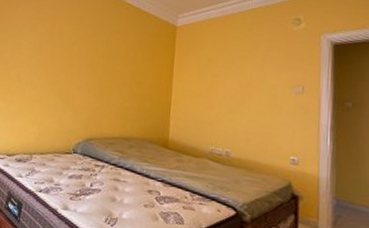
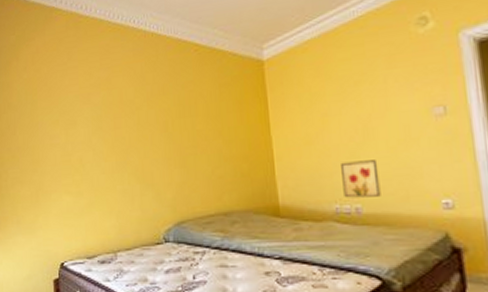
wall art: none [219,115,248,146] -> present [341,160,381,198]

